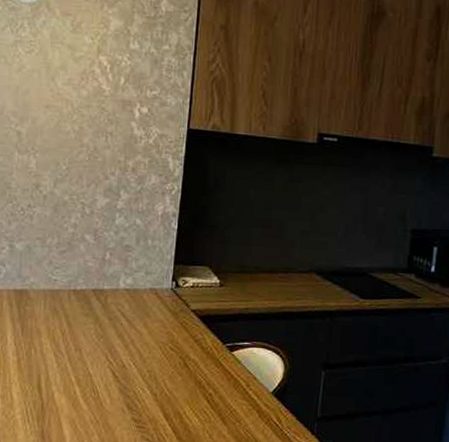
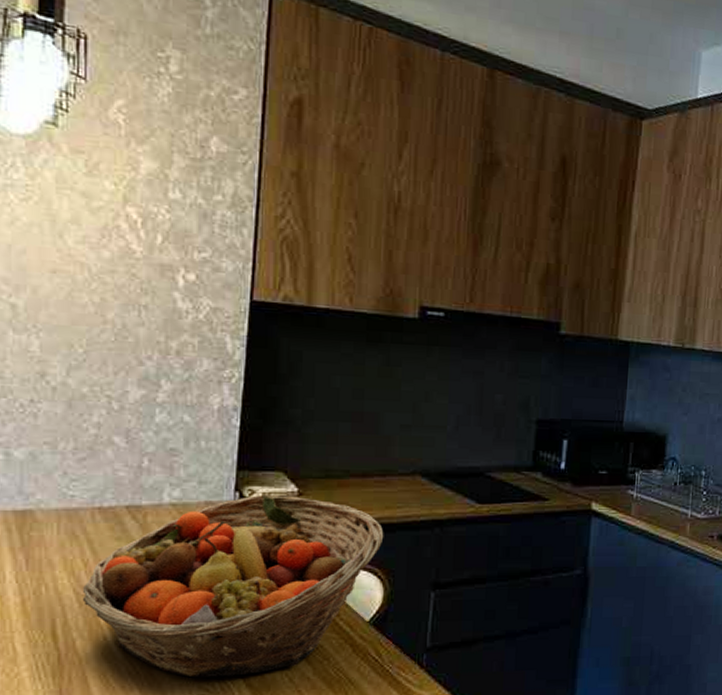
fruit basket: none [59,285,286,430] -> present [82,495,384,678]

